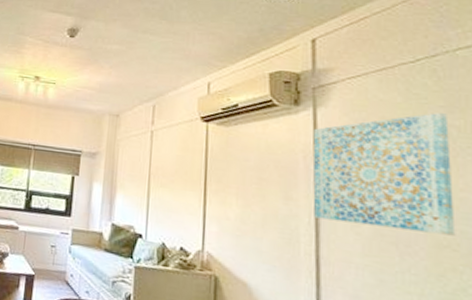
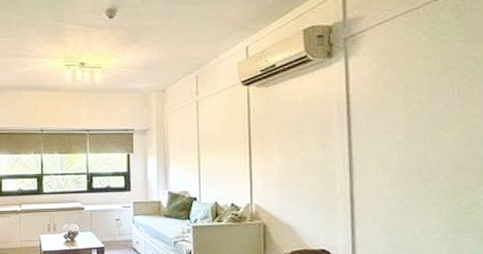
wall art: present [313,113,456,236] -> none [345,47,471,160]

